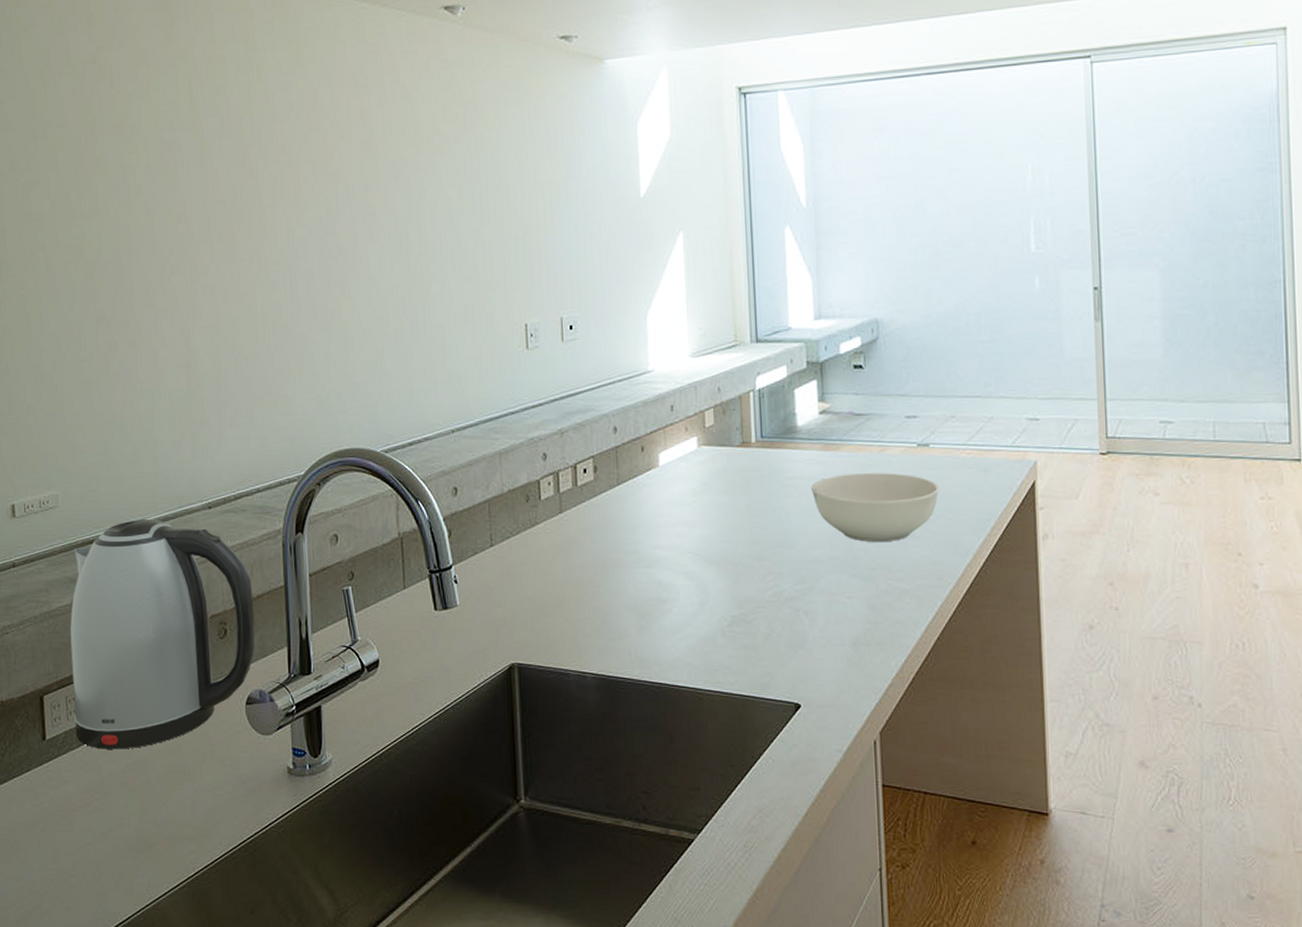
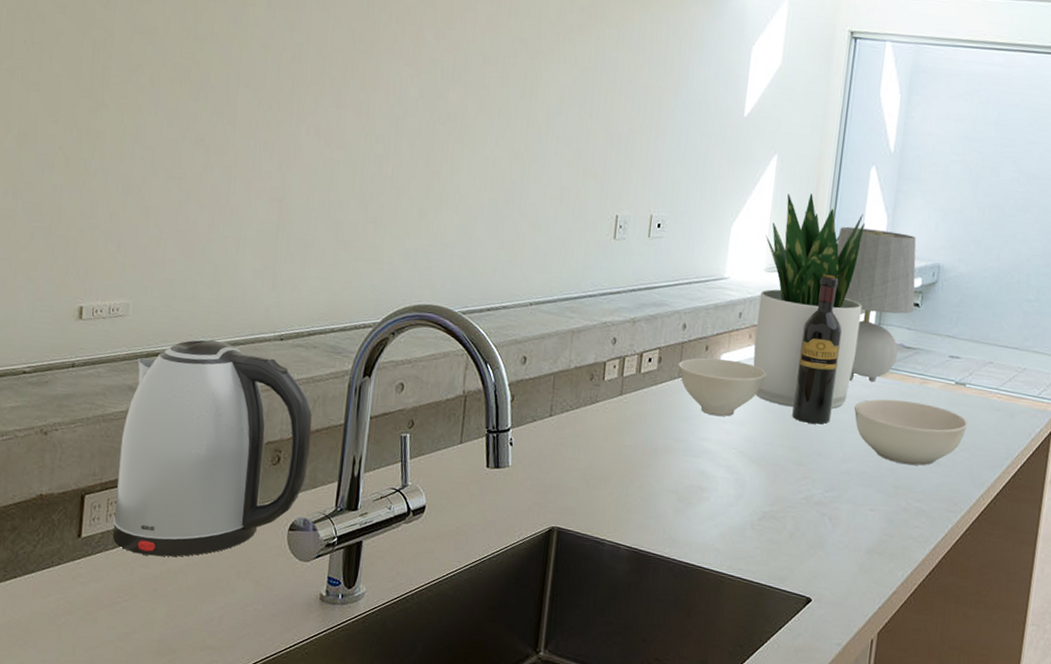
bowl: none [616,458,711,520] -> present [678,357,767,417]
planter: none [684,267,804,499] -> present [753,194,865,409]
wine bottle: none [740,349,788,513] -> present [792,274,843,424]
table lamp: none [762,292,858,460] -> present [837,226,917,383]

